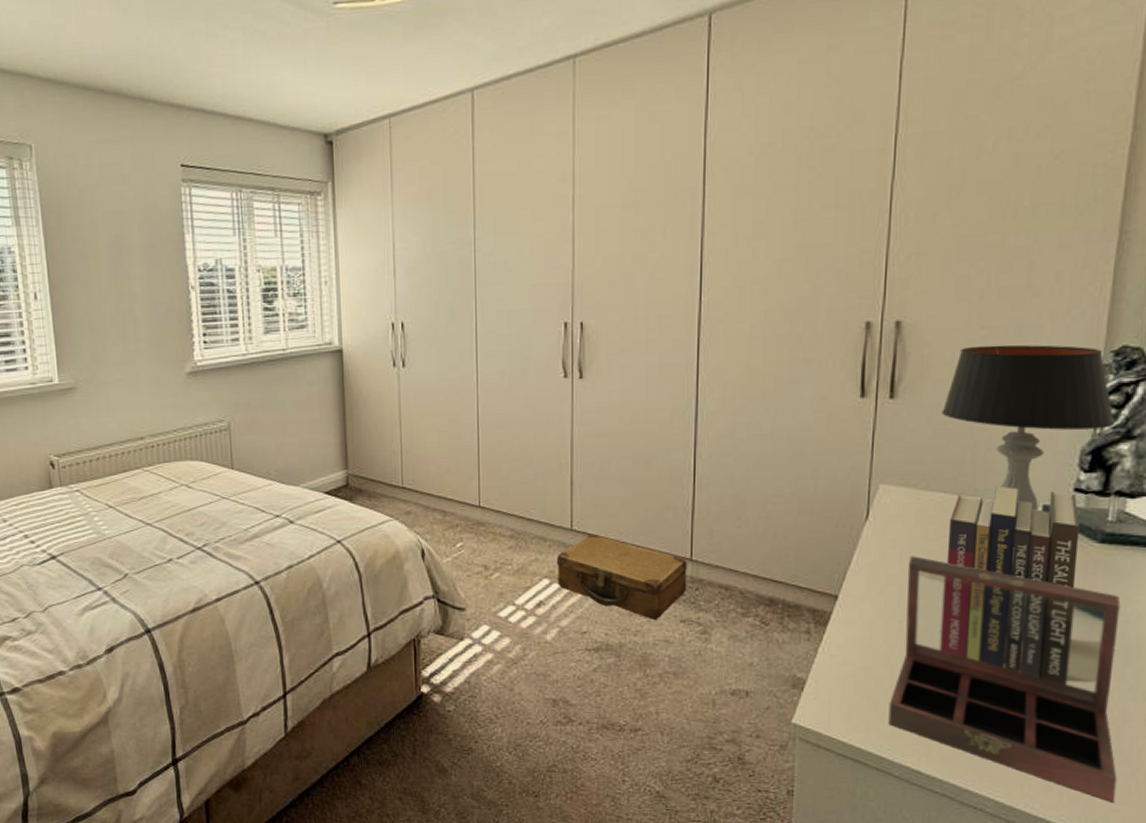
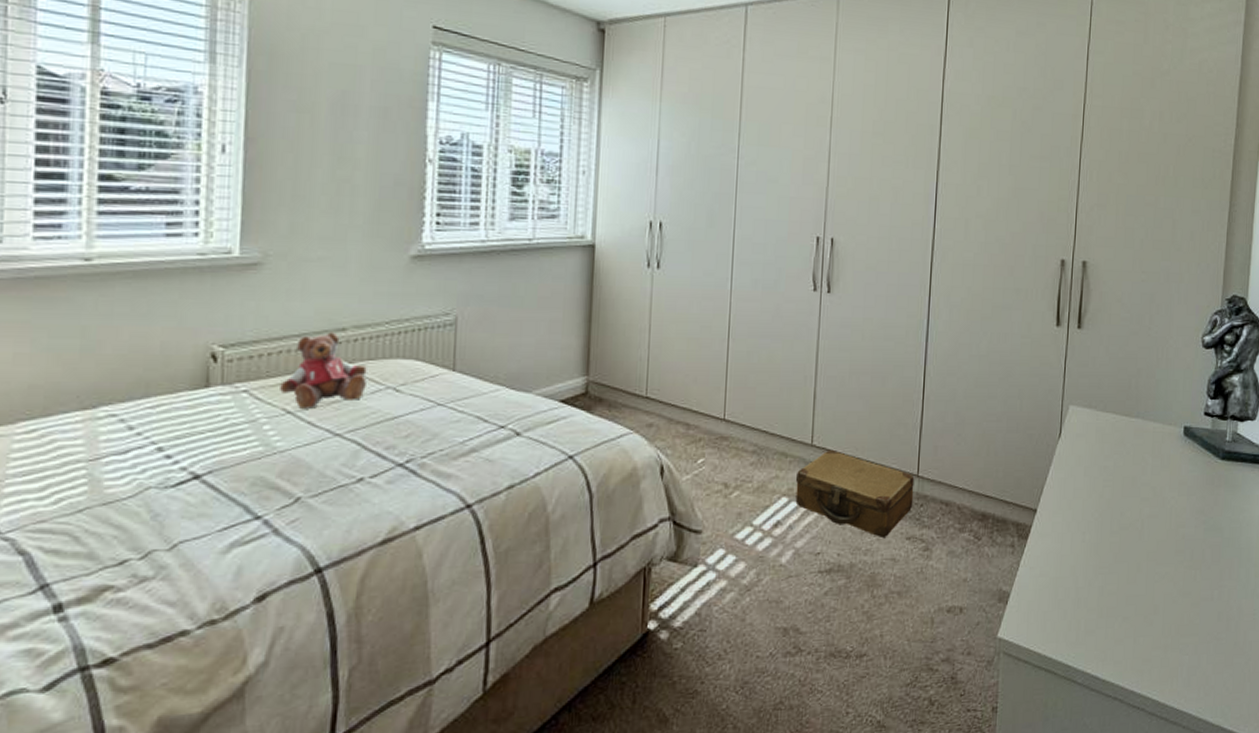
teddy bear: none [101,440,165,504] -> present [280,332,367,409]
jewelry box: present [888,556,1121,804] -> none [1074,471,1236,693]
table lamp: present [941,344,1115,528] -> none [1114,287,1230,446]
books: present [946,485,1080,587] -> none [1117,409,1209,499]

